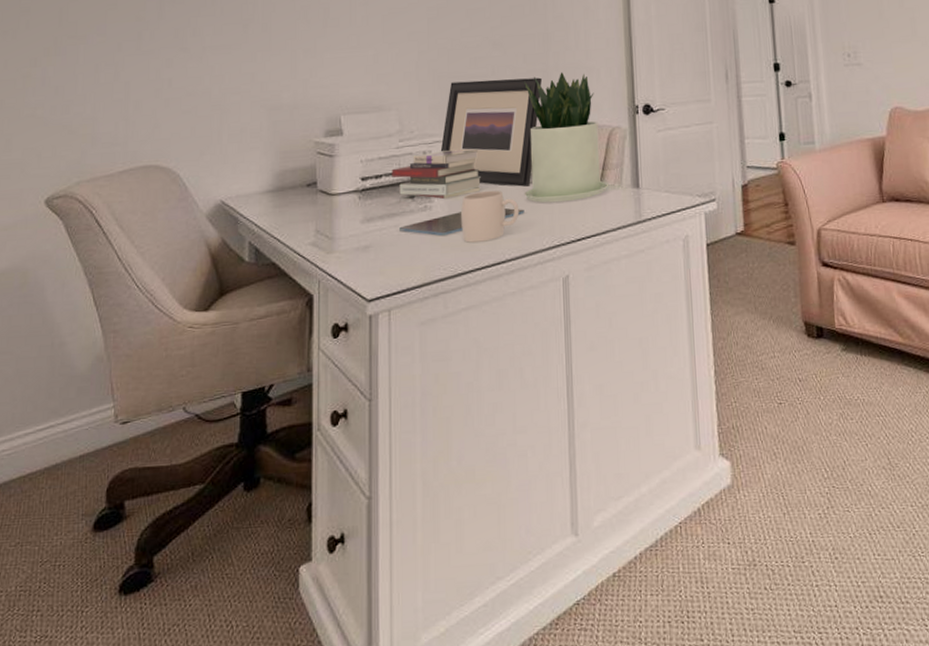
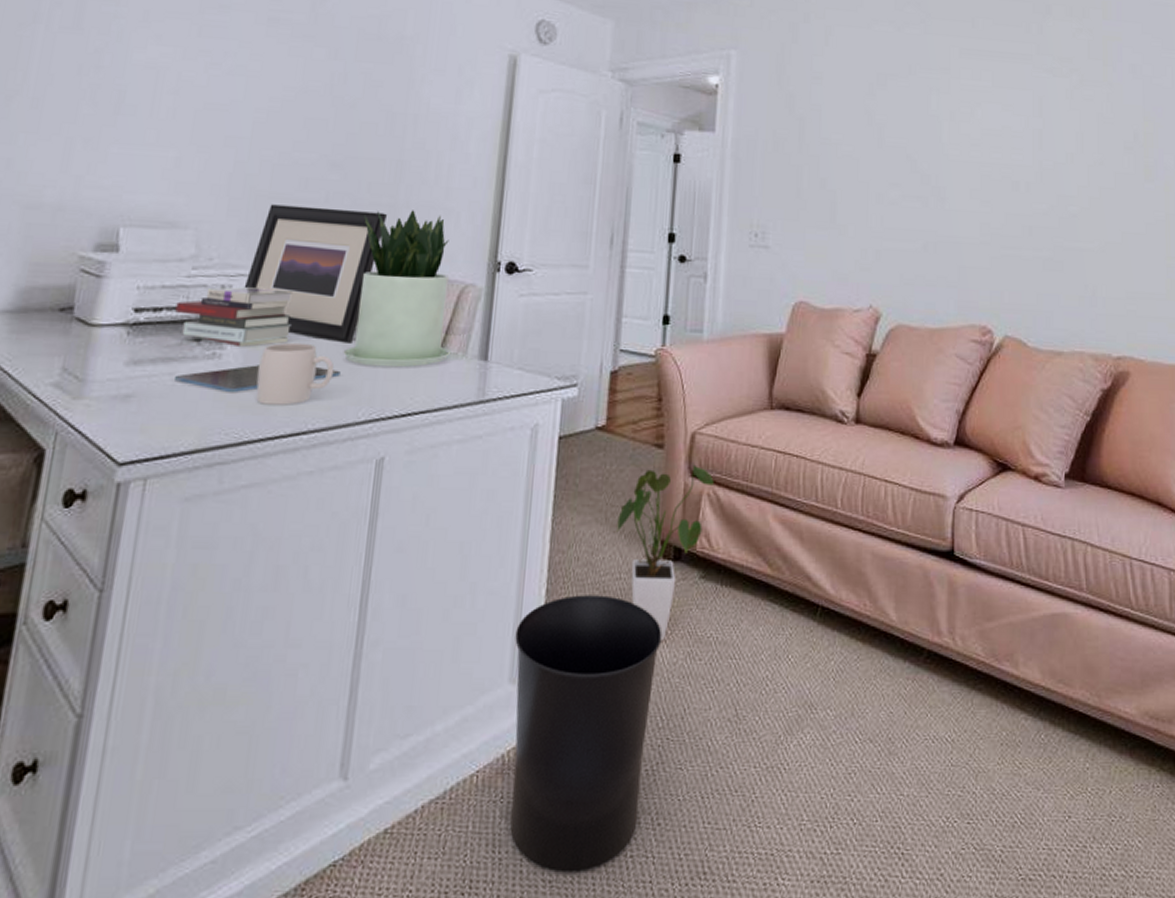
waste bin: none [694,372,818,601] -> present [510,595,662,871]
house plant: none [765,254,843,406] -> present [617,463,714,641]

